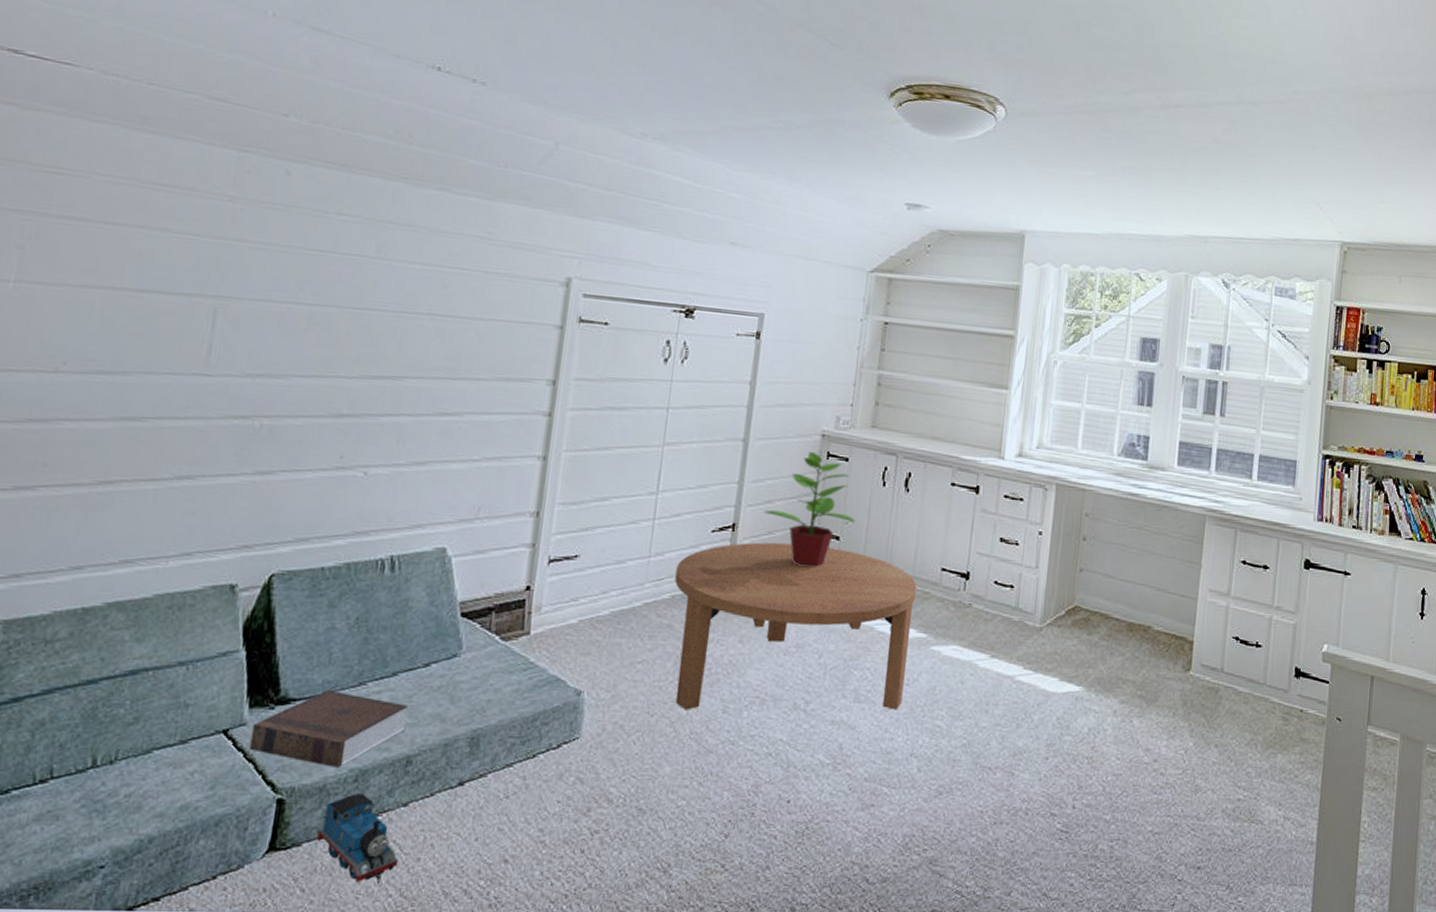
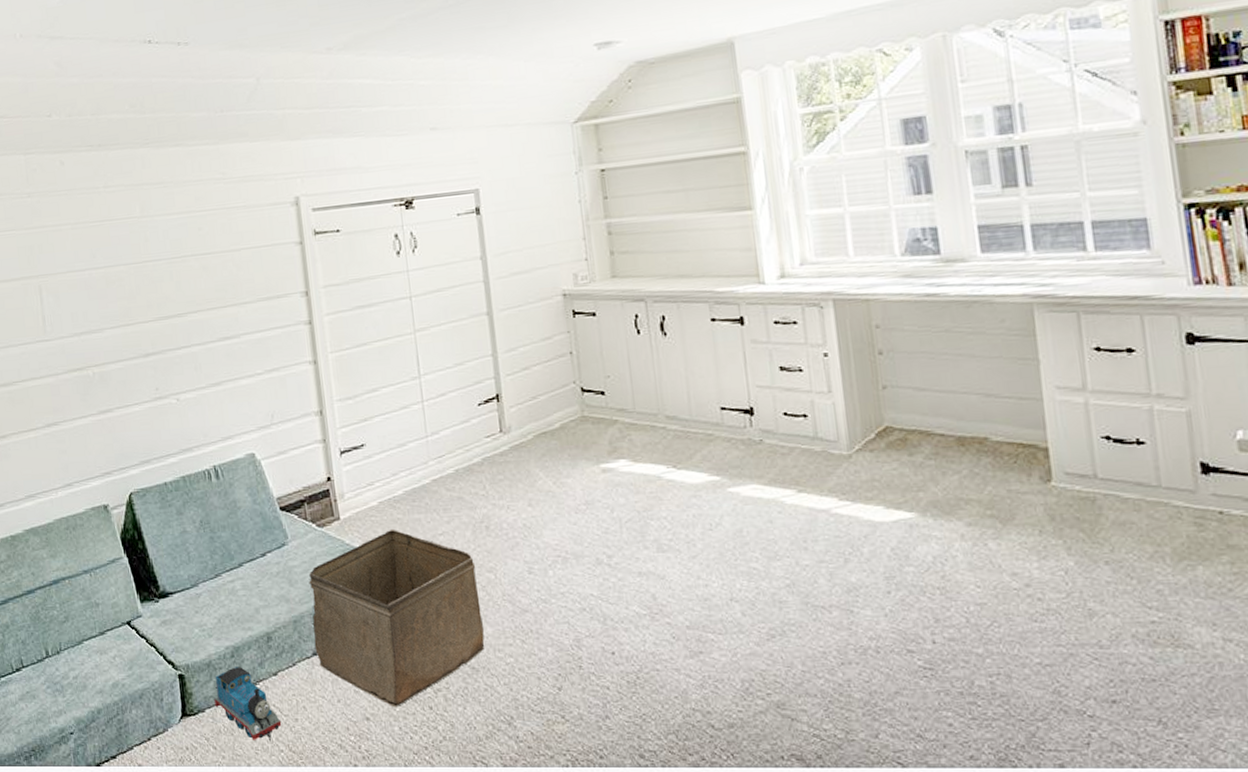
book: present [249,690,409,767] -> none [146,583,260,646]
storage bin: none [462,651,669,850] -> present [309,529,484,708]
coffee table: present [675,542,917,710] -> none [453,403,709,574]
potted plant: present [764,450,856,568] -> none [523,310,618,427]

